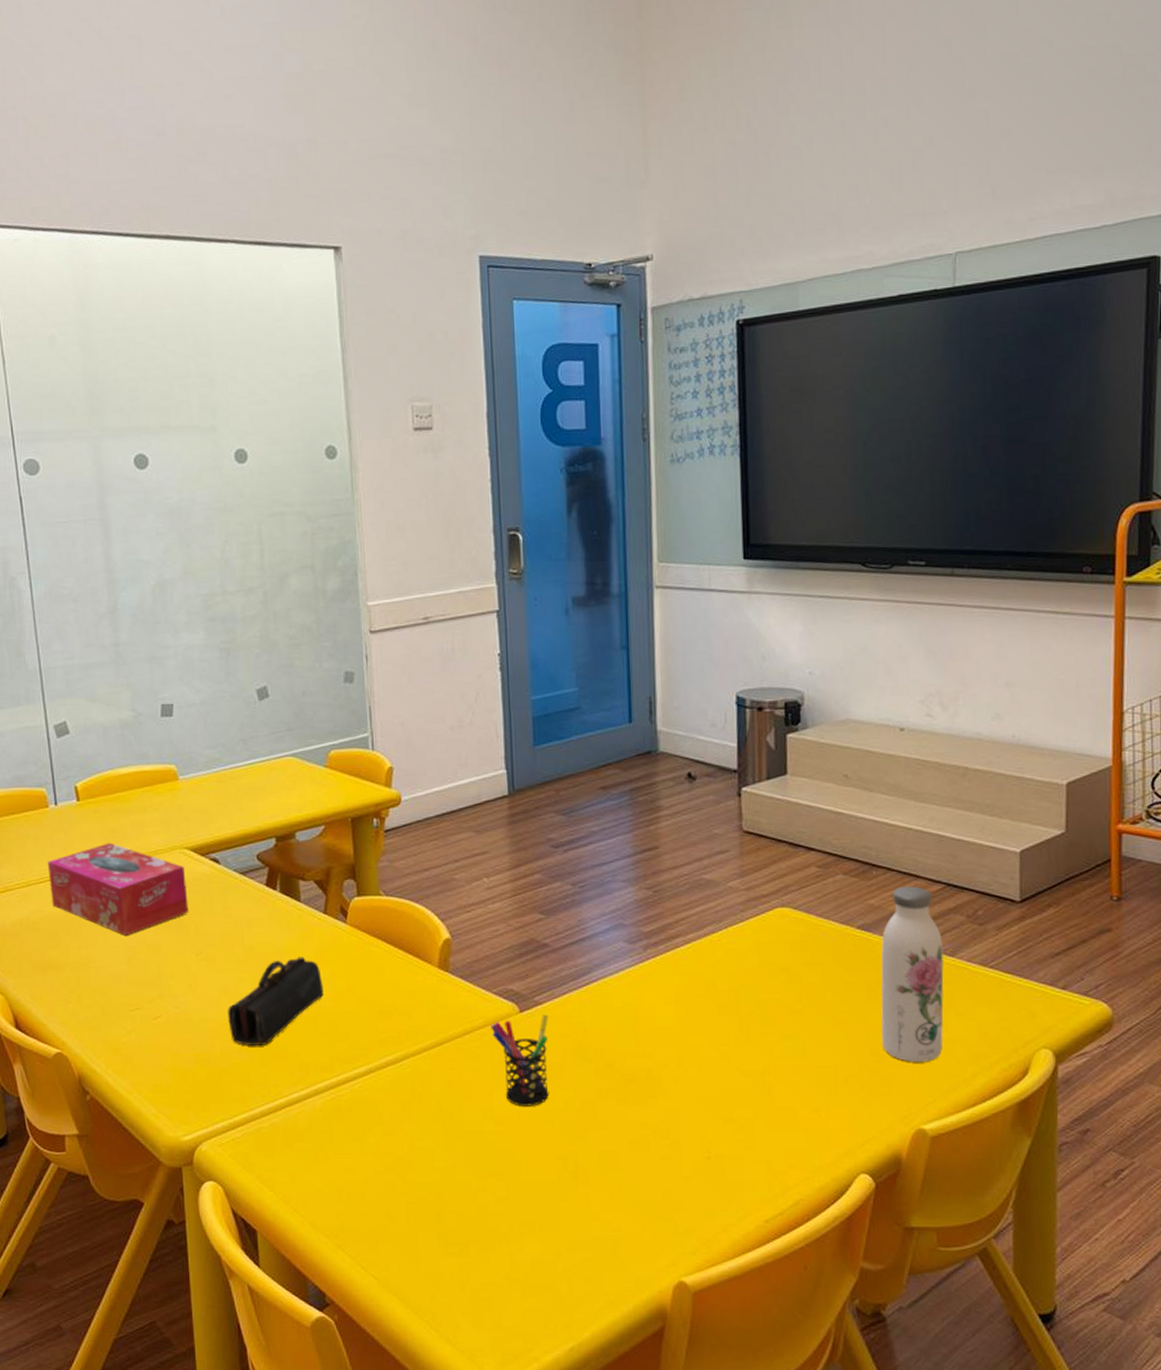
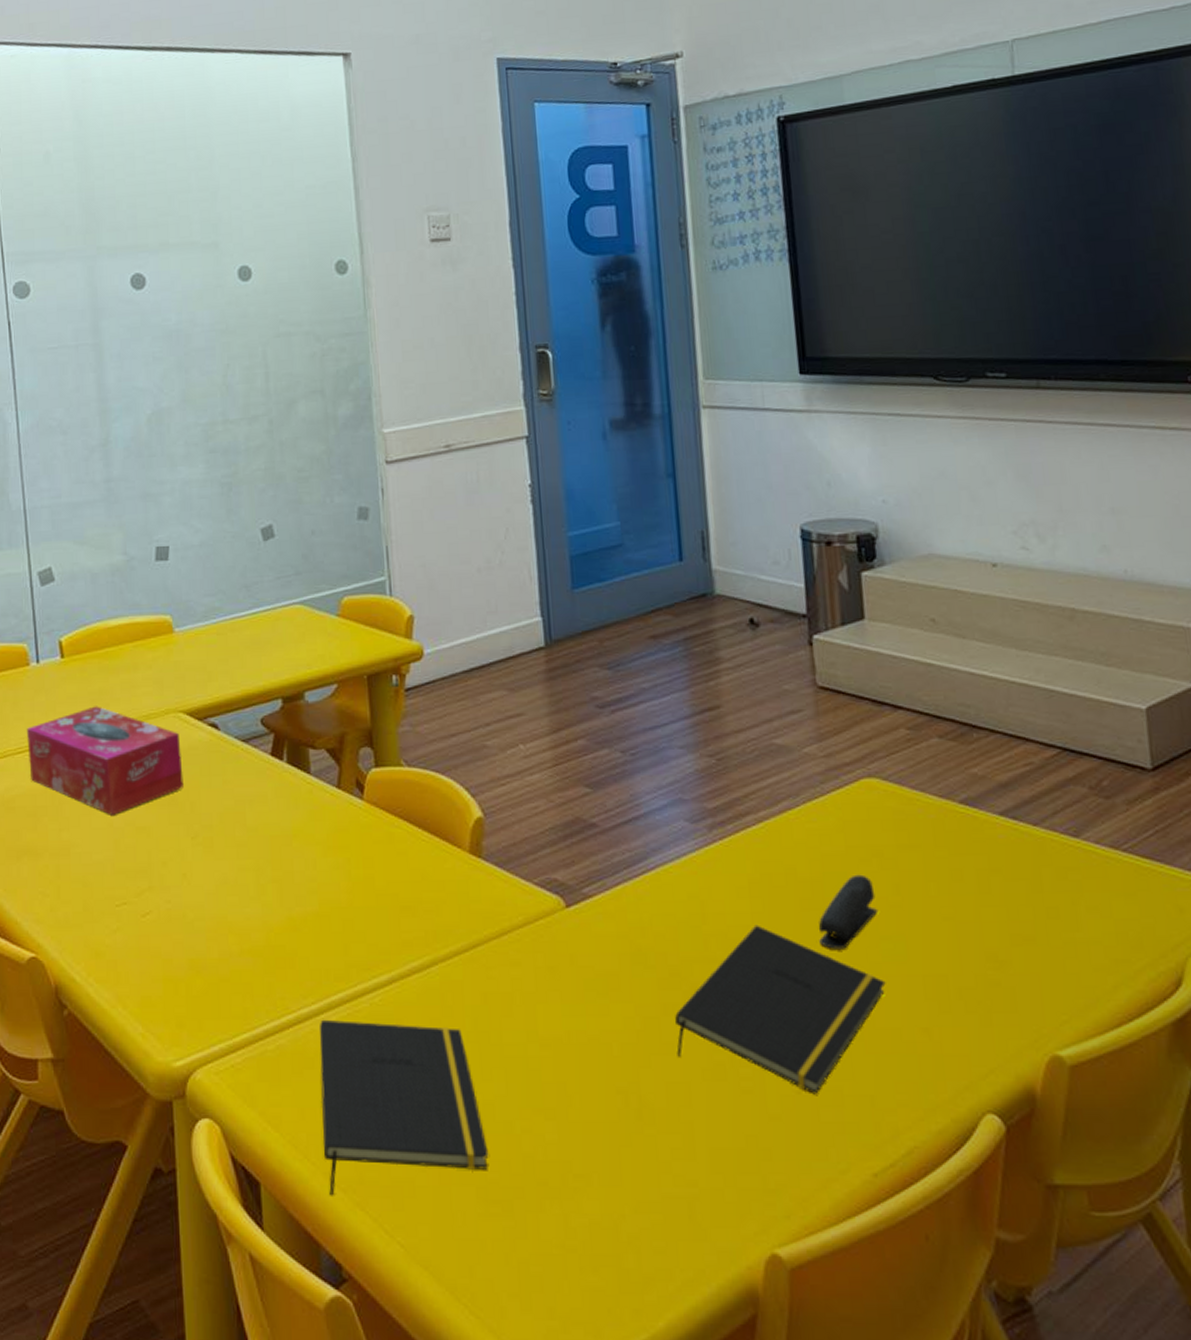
pencil case: present [228,957,324,1045] -> none [227,840,338,948]
notepad: none [307,1102,449,1241] -> present [319,1019,489,1196]
pen holder: present [491,1014,549,1106] -> none [532,910,604,1025]
notepad: none [607,1026,785,1160] -> present [674,924,886,1095]
stapler: none [732,986,783,1046] -> present [819,874,879,949]
water bottle: present [881,886,944,1062] -> none [990,751,1074,970]

